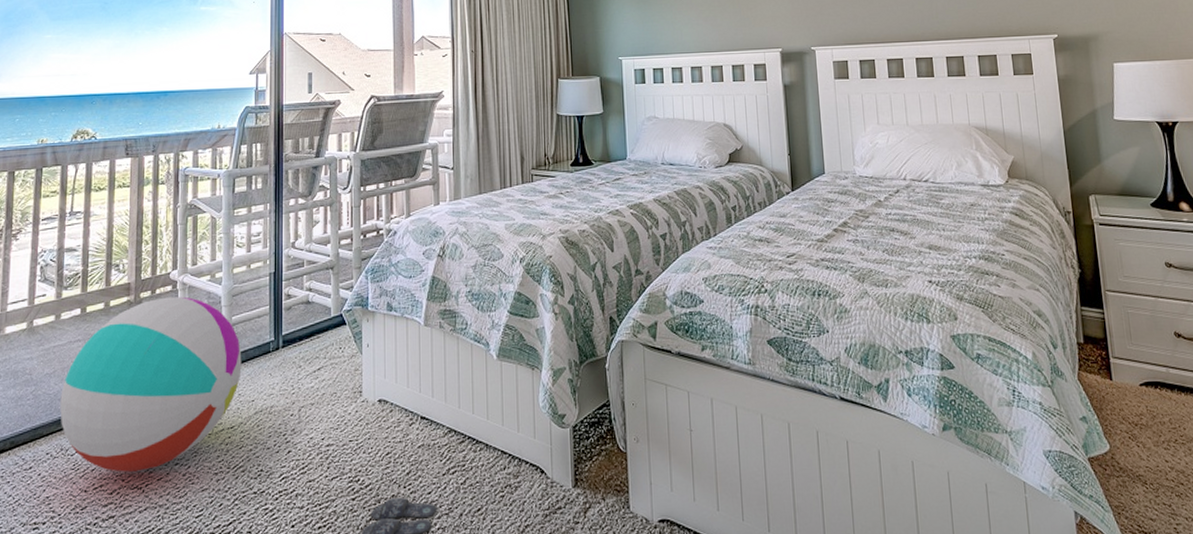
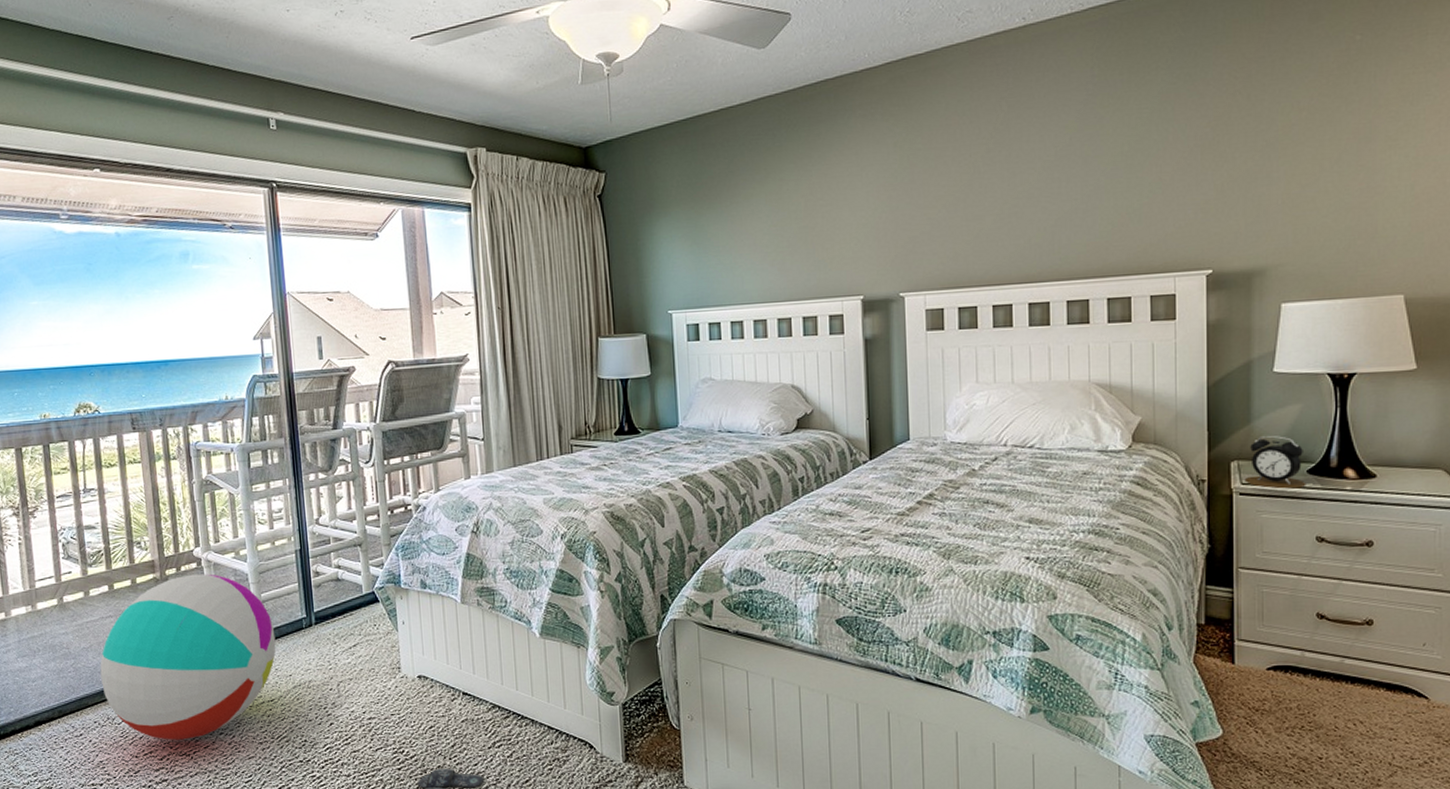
alarm clock: none [1101,174,1152,220] -> present [1244,436,1306,489]

